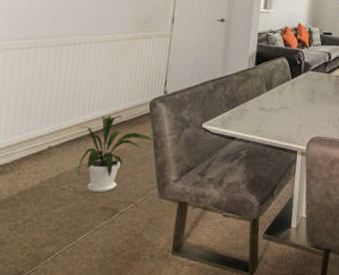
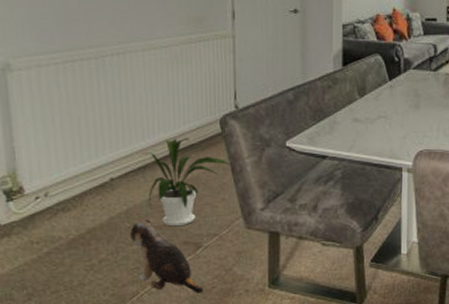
plush toy: none [53,183,114,257] -> present [124,218,204,293]

